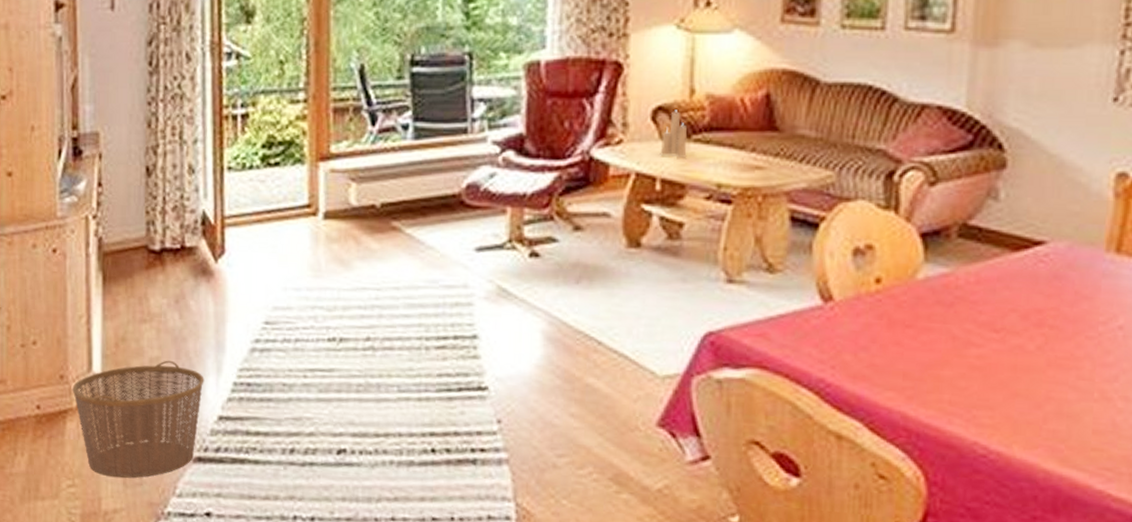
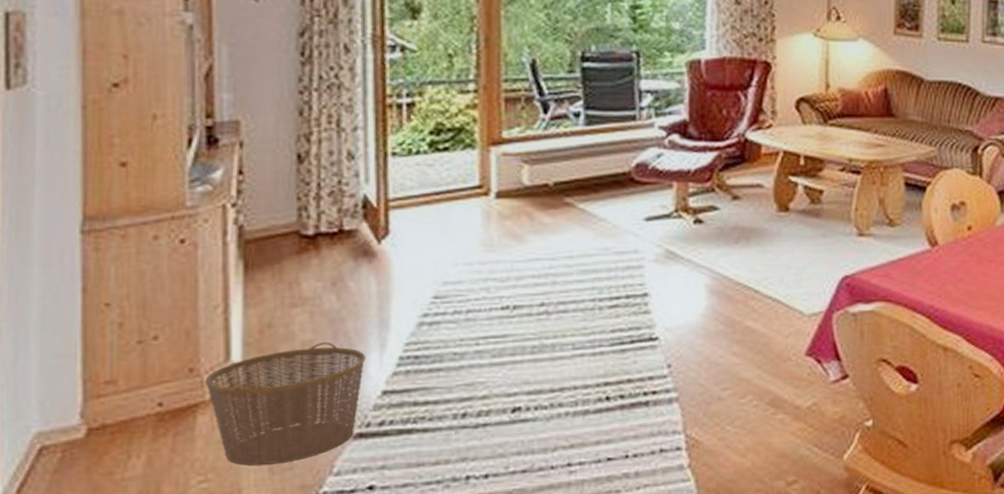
candle: present [660,110,687,158] -> none [803,100,825,139]

